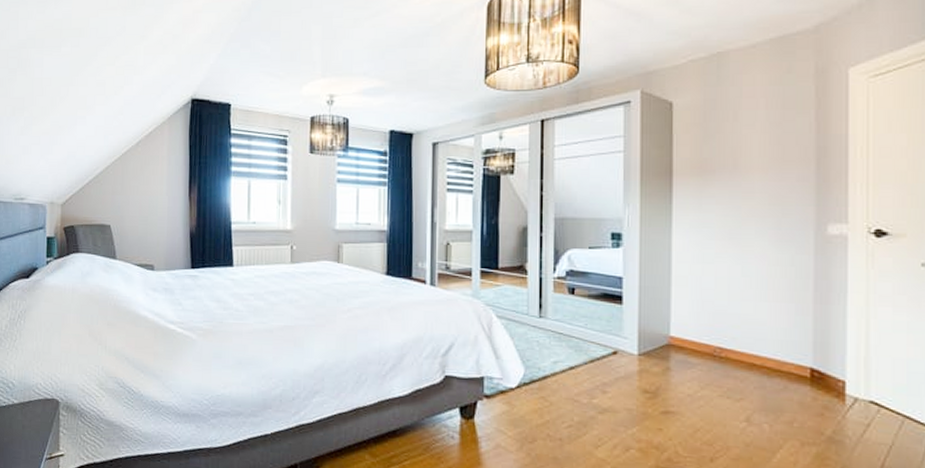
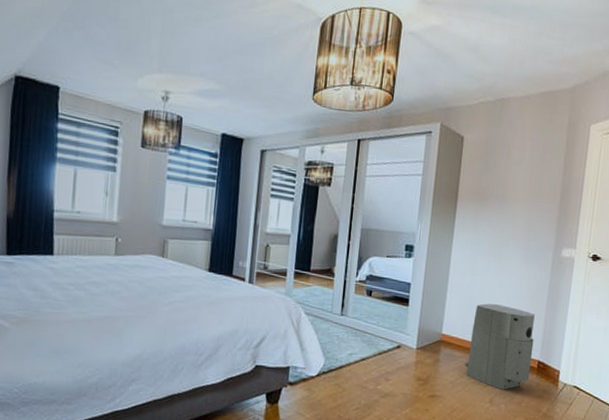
air purifier: none [705,298,801,406] -> present [465,303,535,390]

